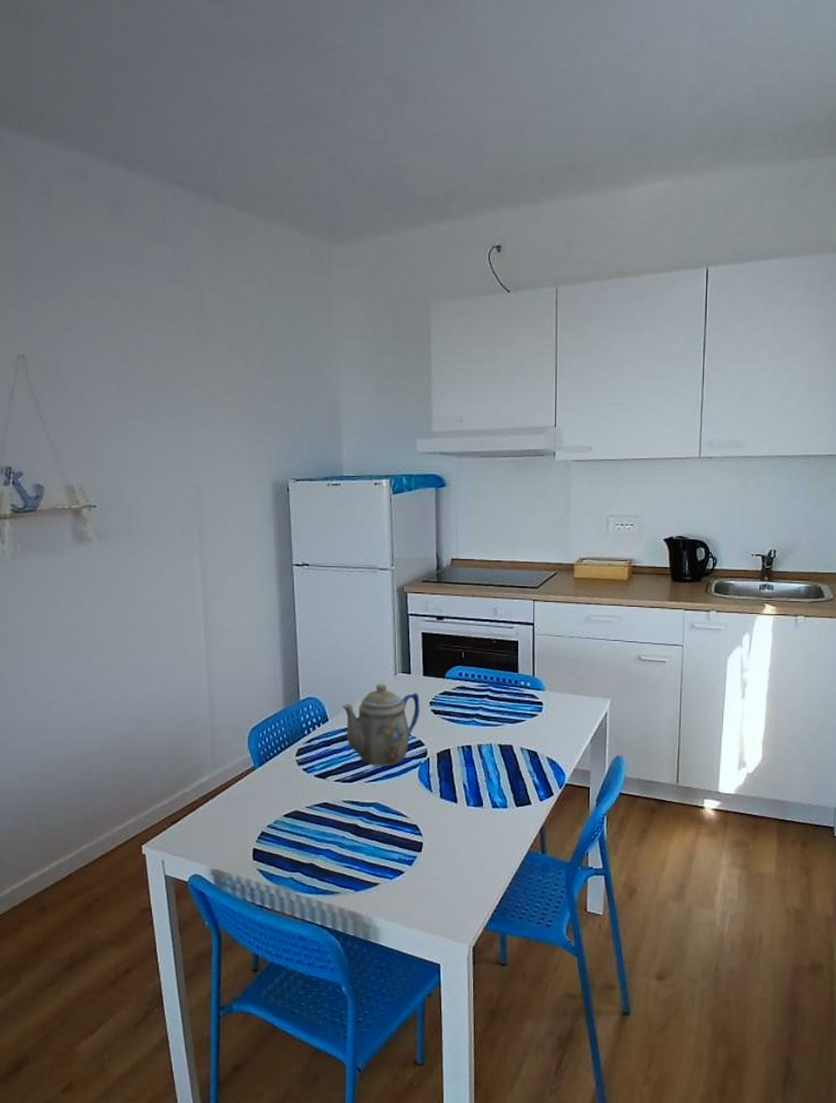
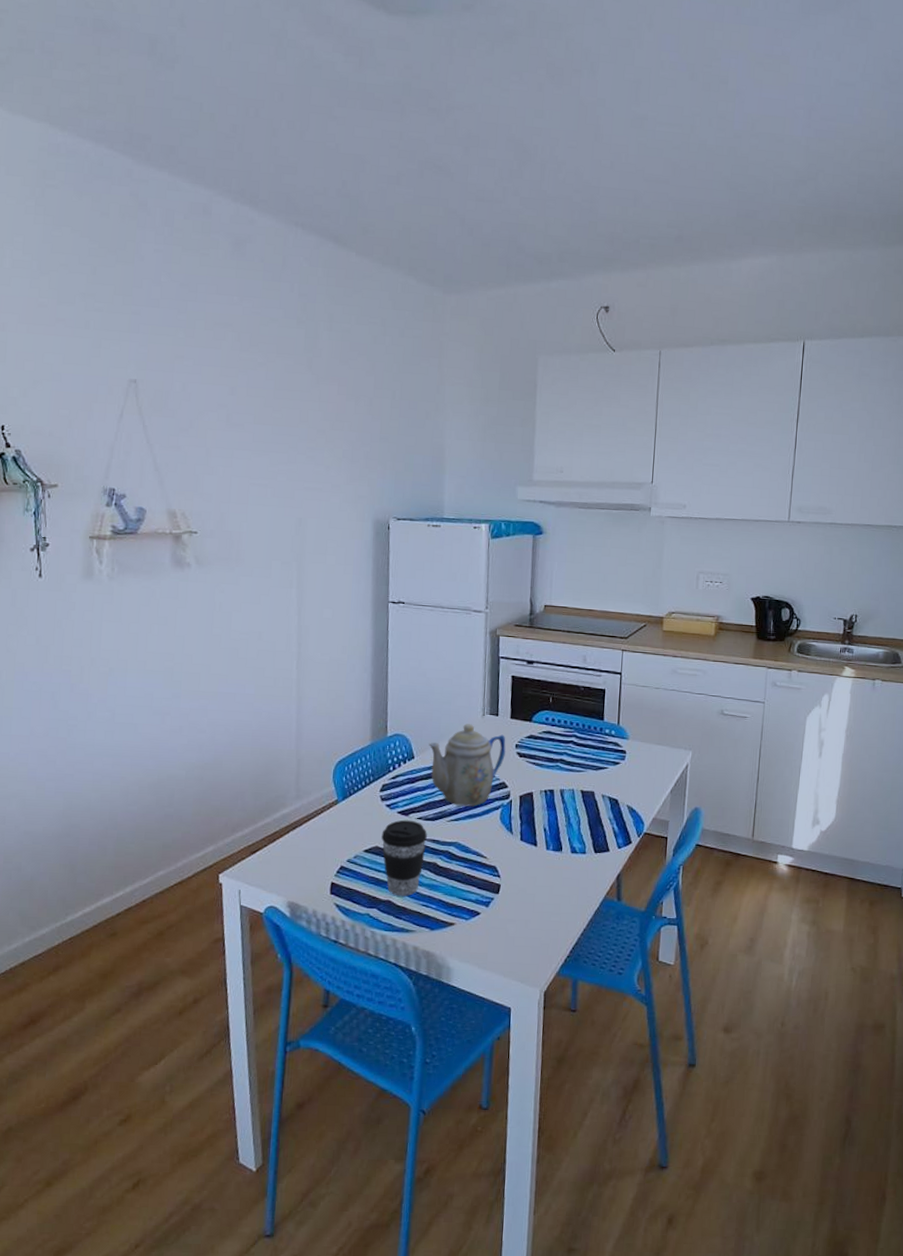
coffee cup: none [300,783,346,859] -> present [381,819,427,897]

